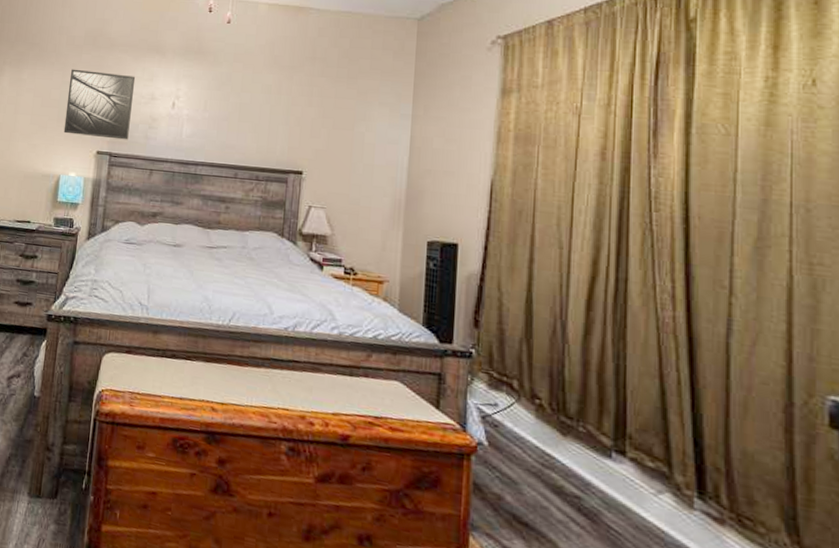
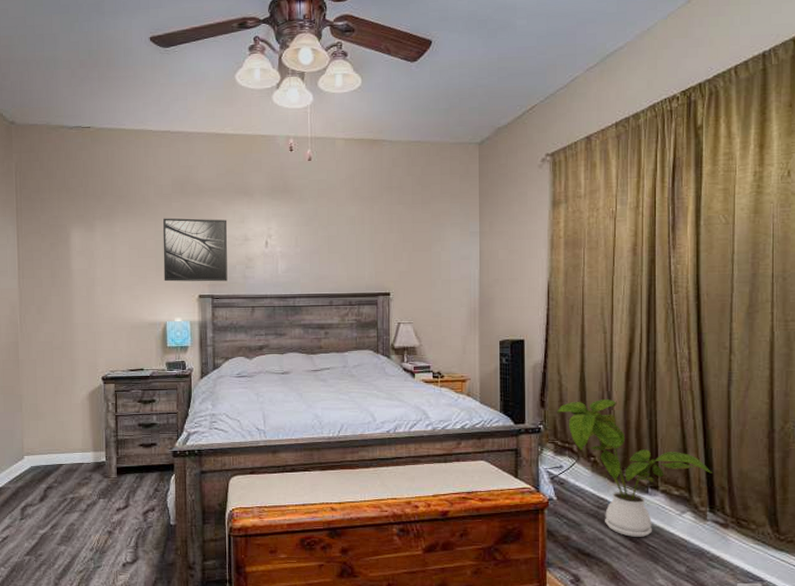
house plant: none [494,326,703,516] -> present [557,398,712,537]

